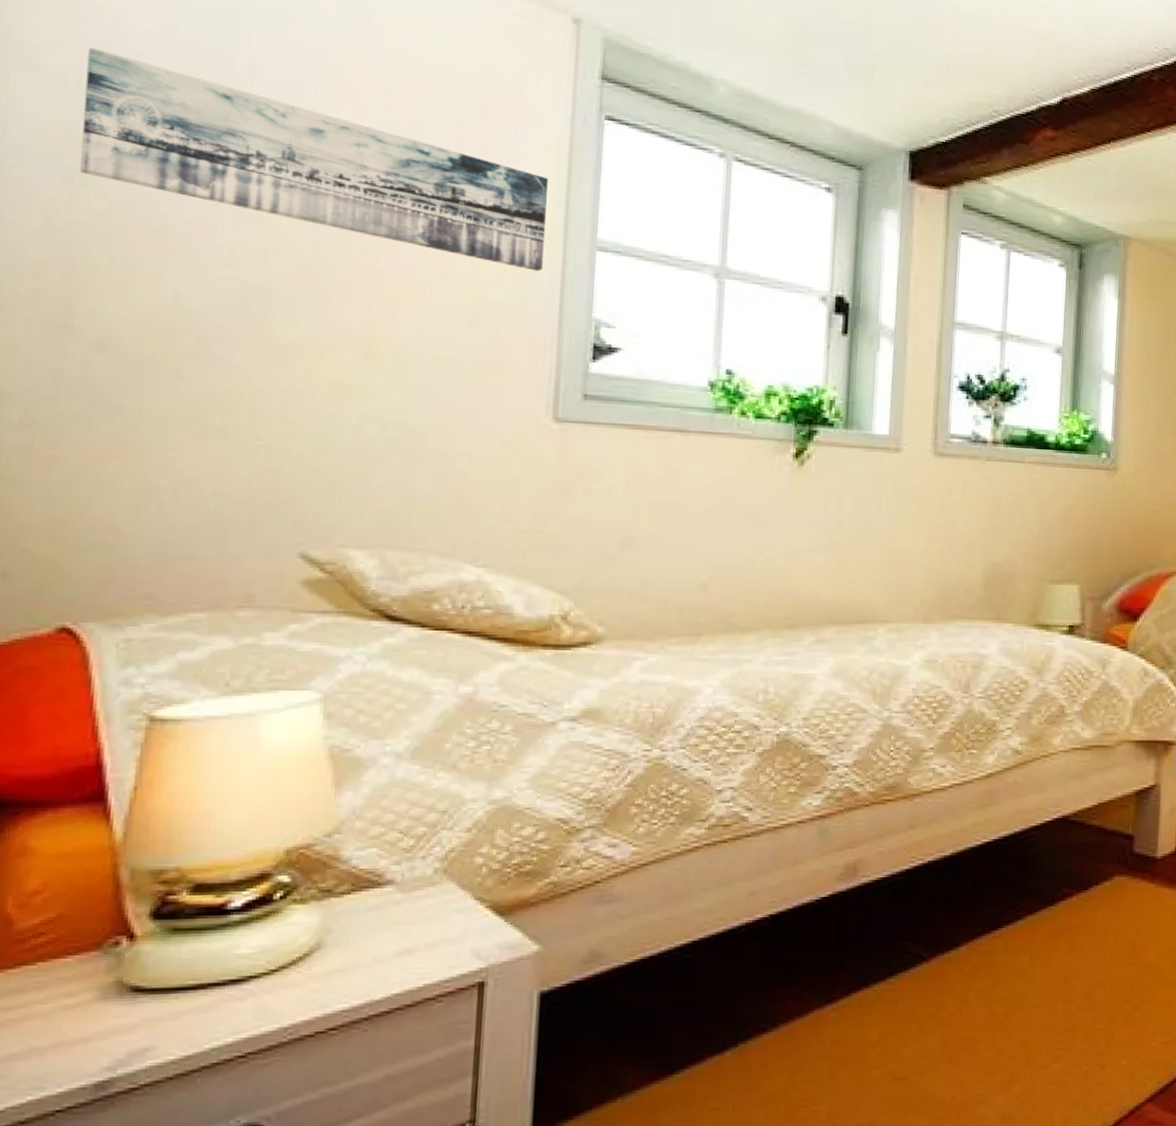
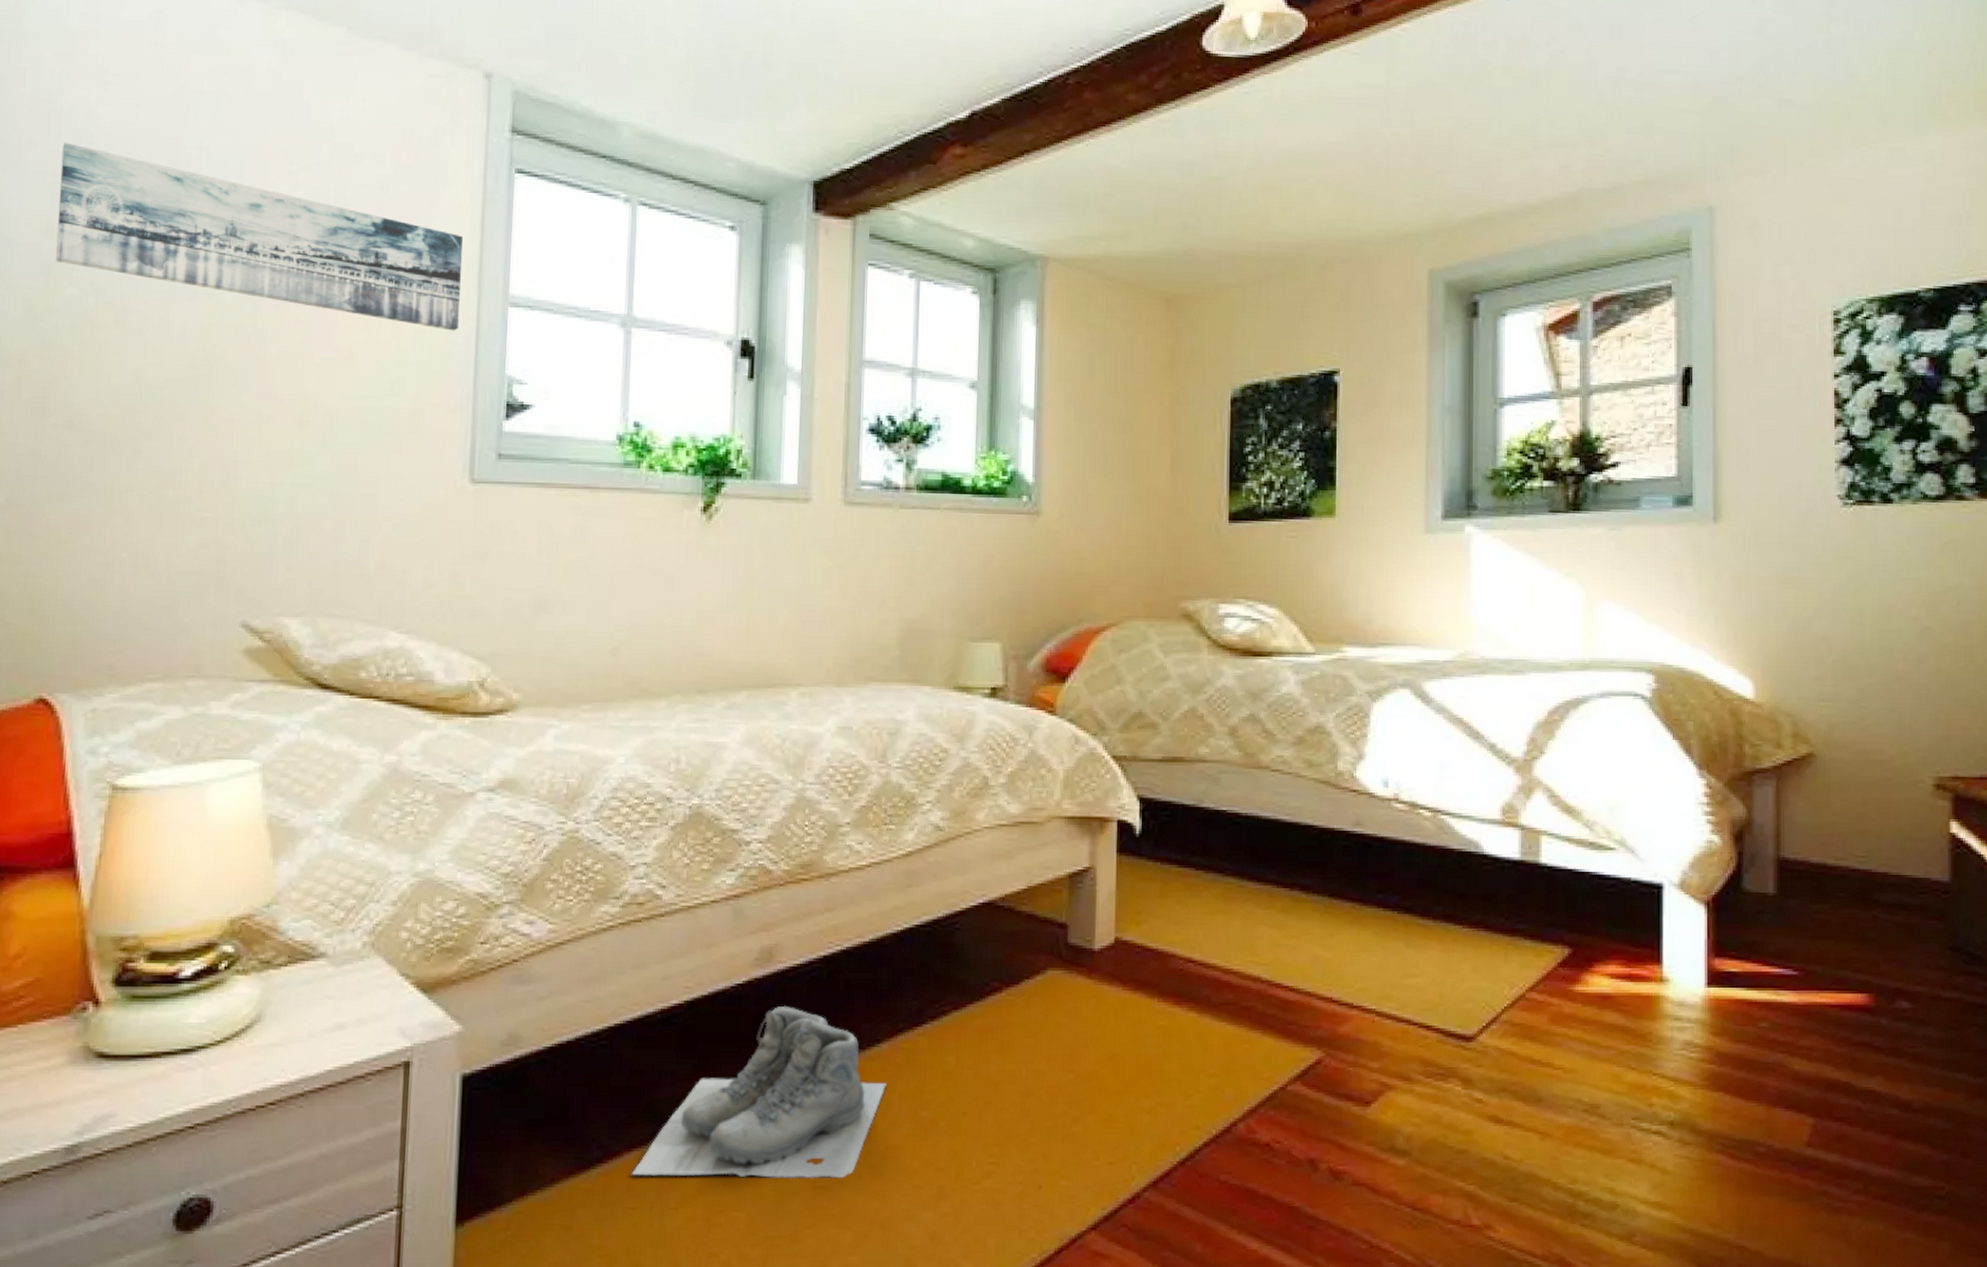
boots: none [714,916,964,1079] -> present [631,1006,887,1179]

